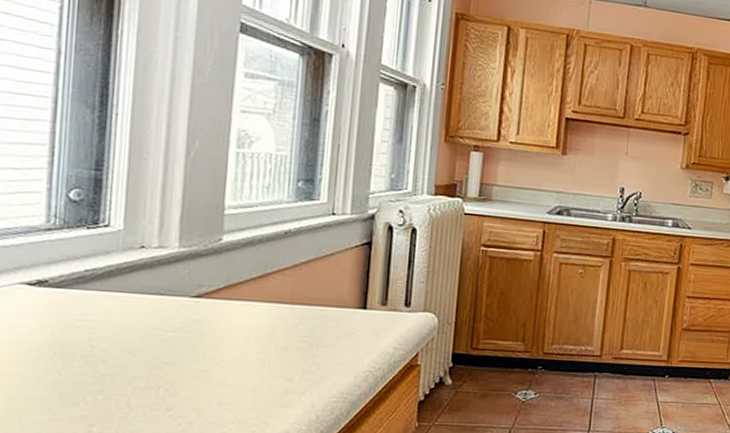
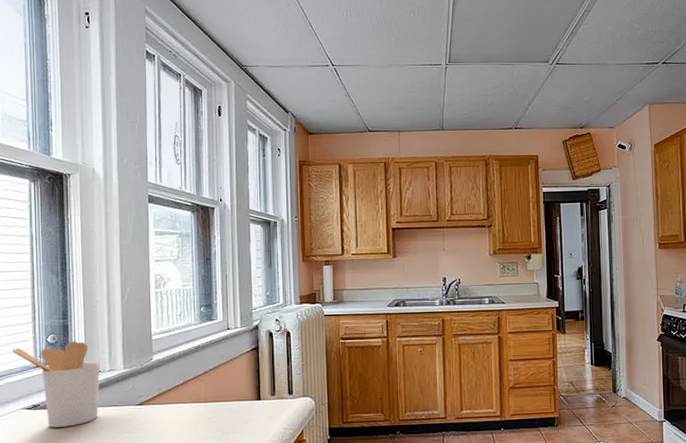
utensil holder: none [14,200,145,315] -> present [13,341,101,428]

